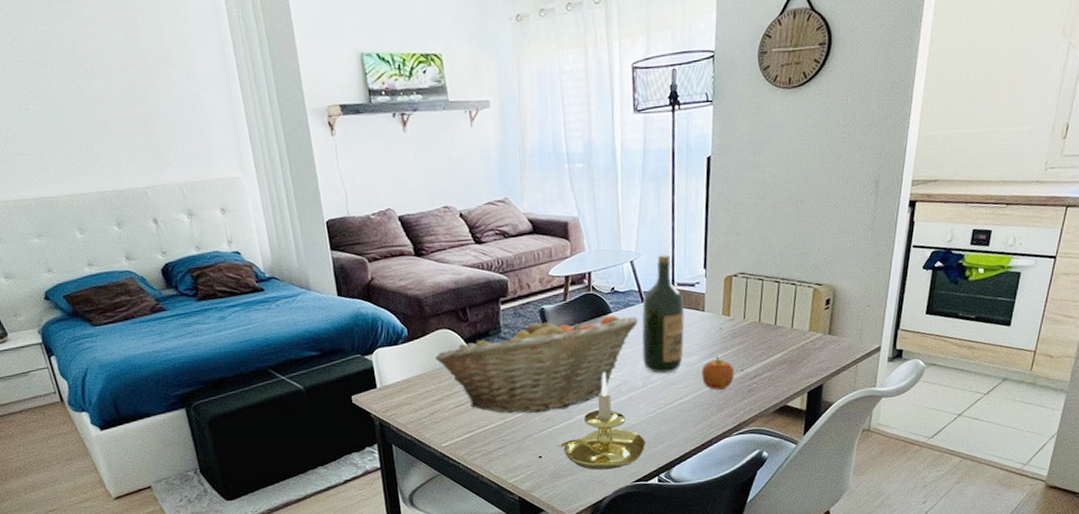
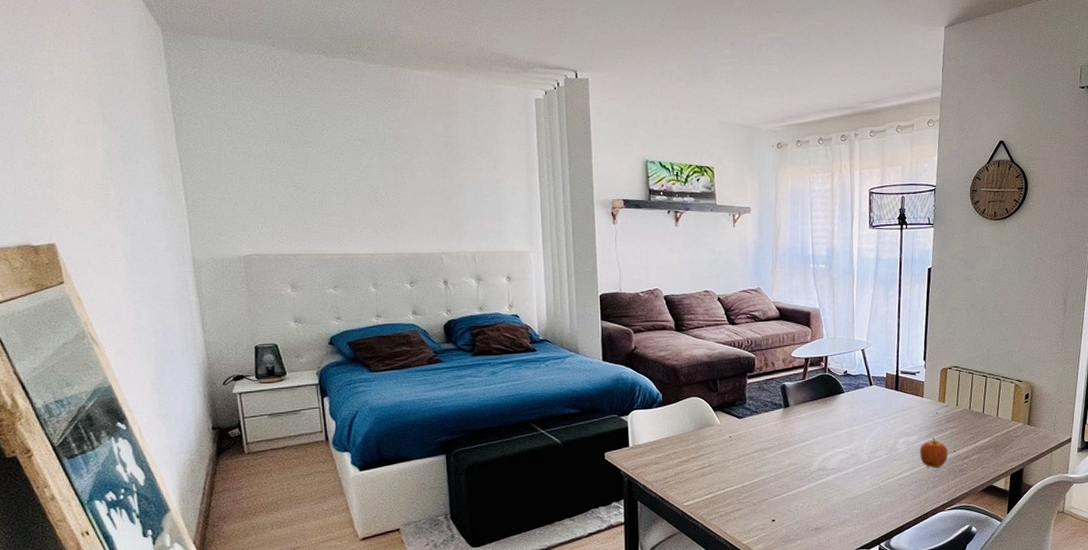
fruit basket: present [435,314,638,414] -> none [685,393,866,479]
candle holder: present [559,372,646,470] -> none [791,445,869,536]
wine bottle: present [641,254,685,374] -> none [868,346,907,450]

